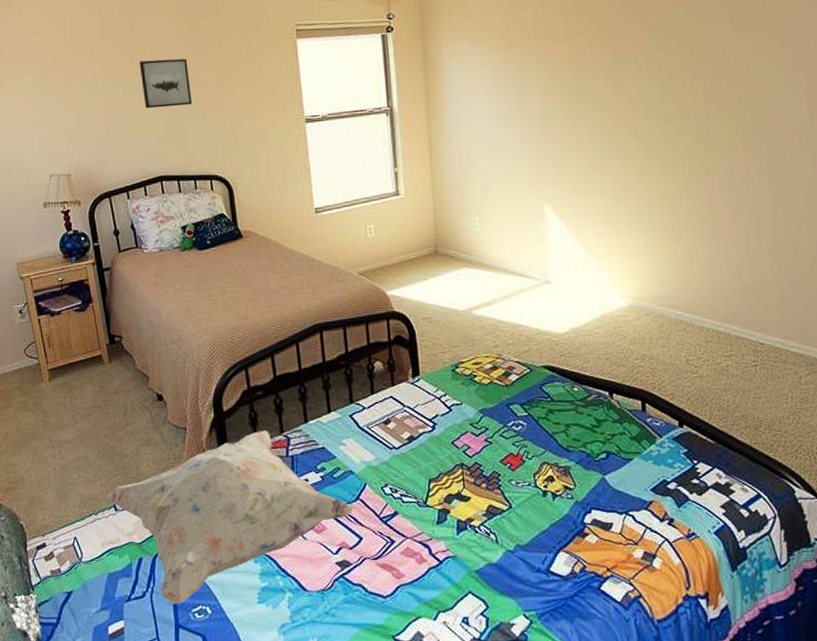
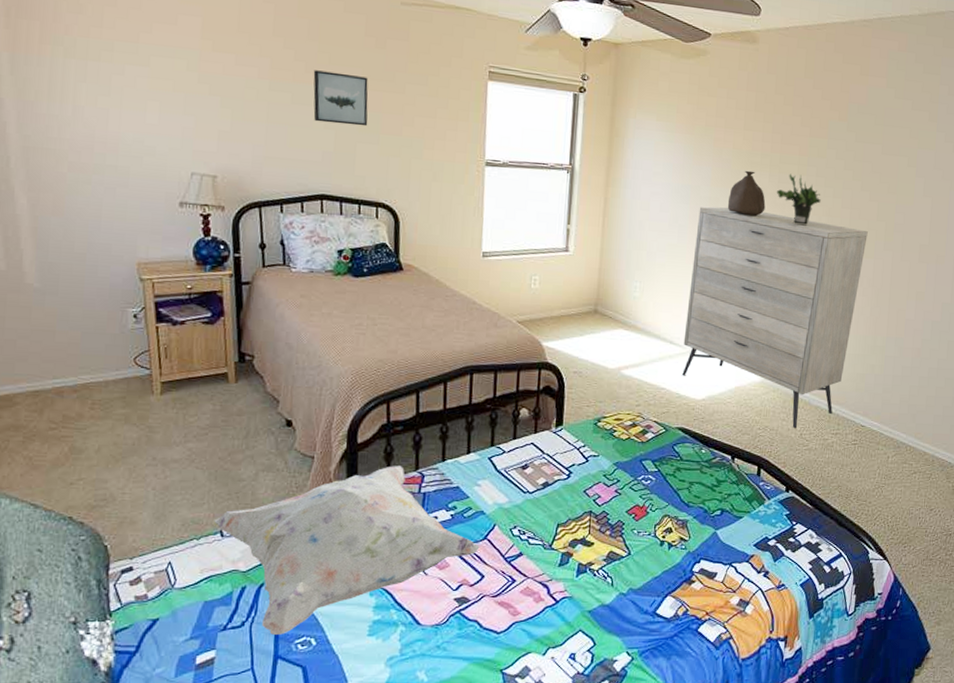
dresser: none [530,120,732,354] -> present [682,206,868,428]
bag: none [561,78,605,128] -> present [727,170,766,217]
potted plant: none [614,72,668,128] -> present [776,173,821,226]

